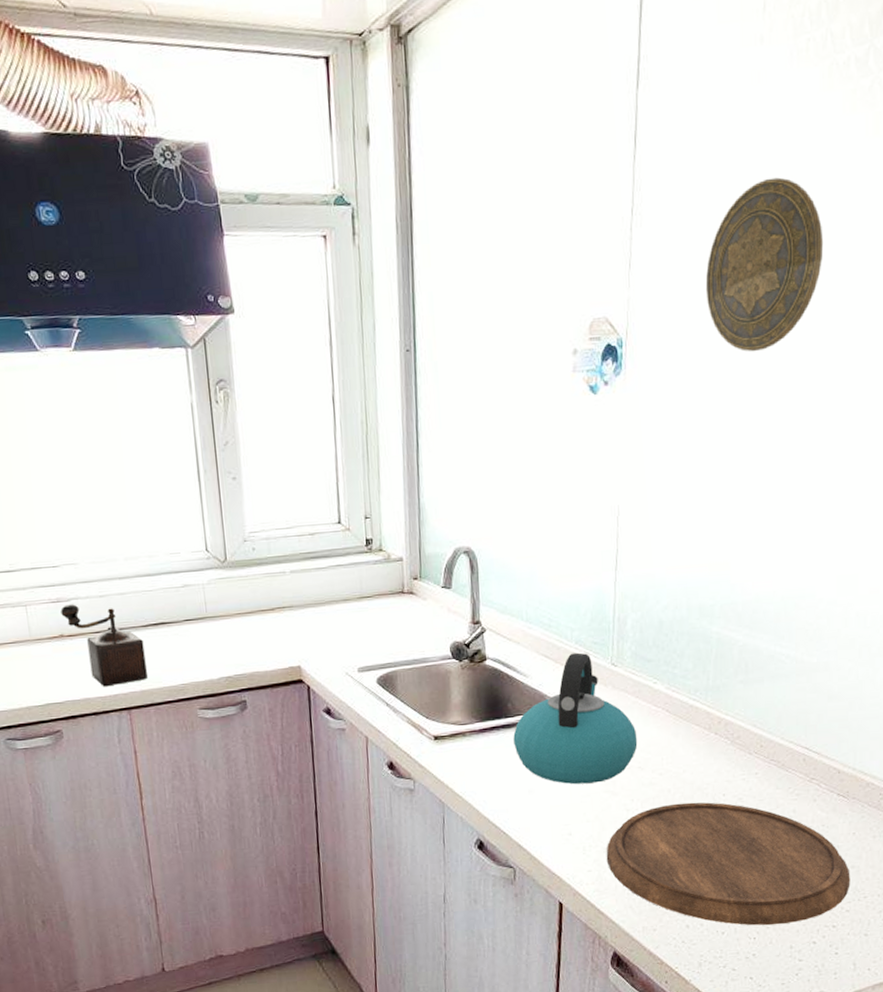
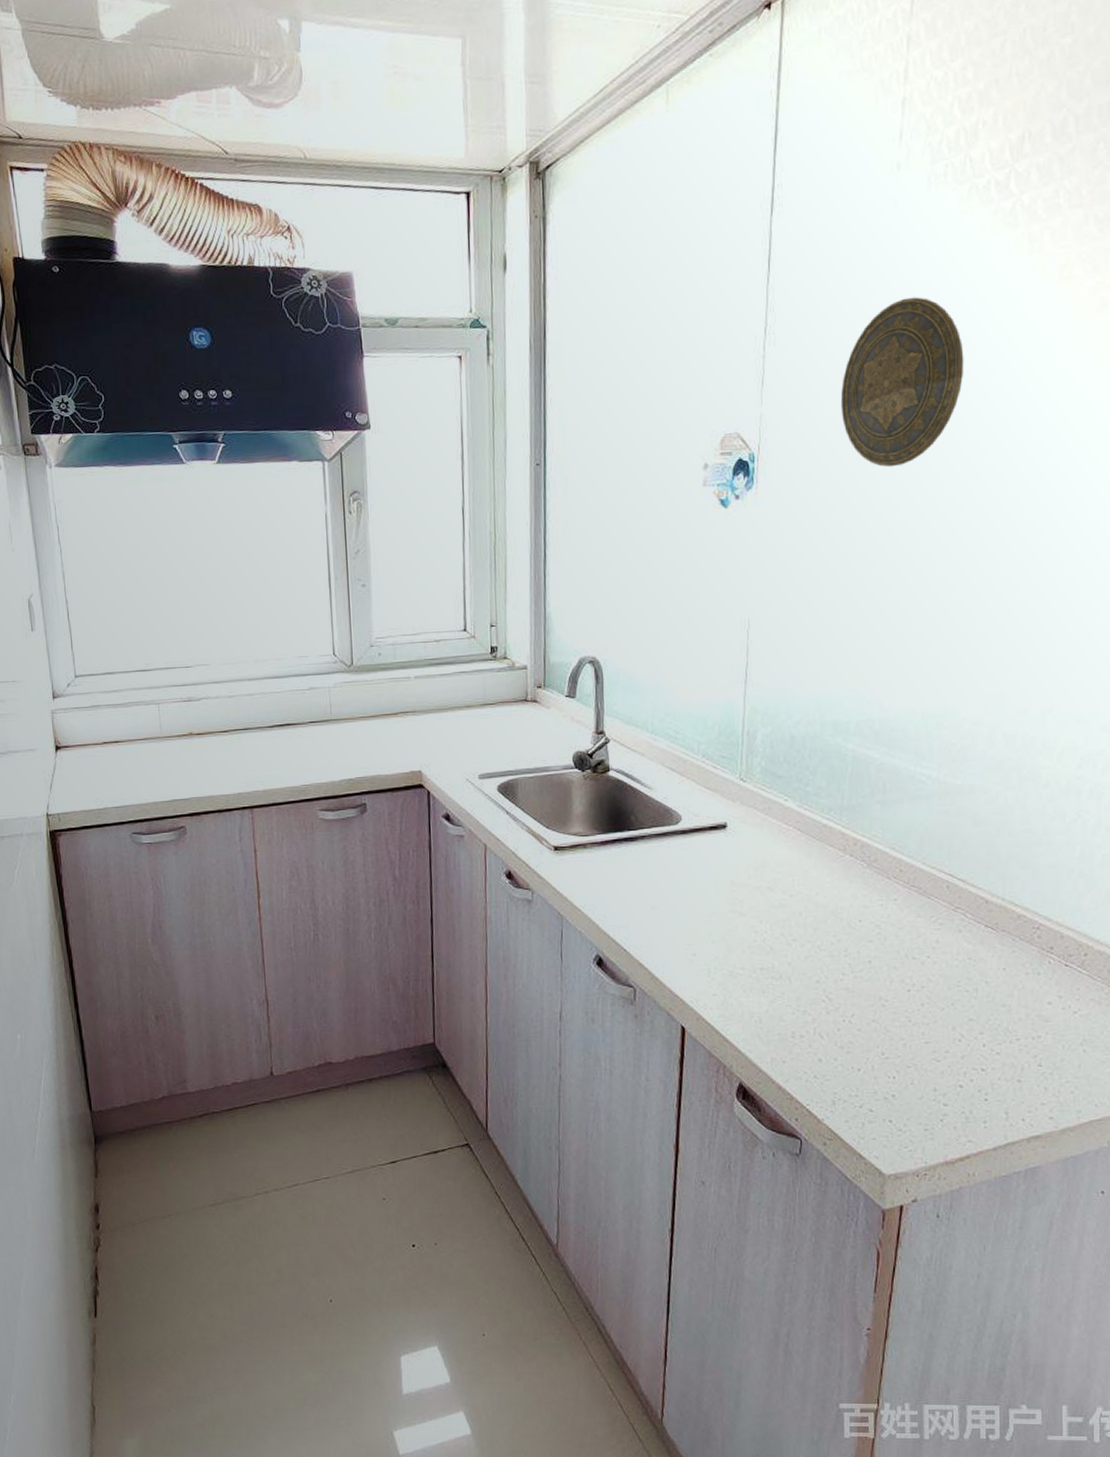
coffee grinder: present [61,603,148,687] -> none [191,702,271,785]
kettle: present [513,652,638,785] -> none [636,766,767,903]
cutting board: present [606,802,850,926] -> none [732,927,1001,1064]

